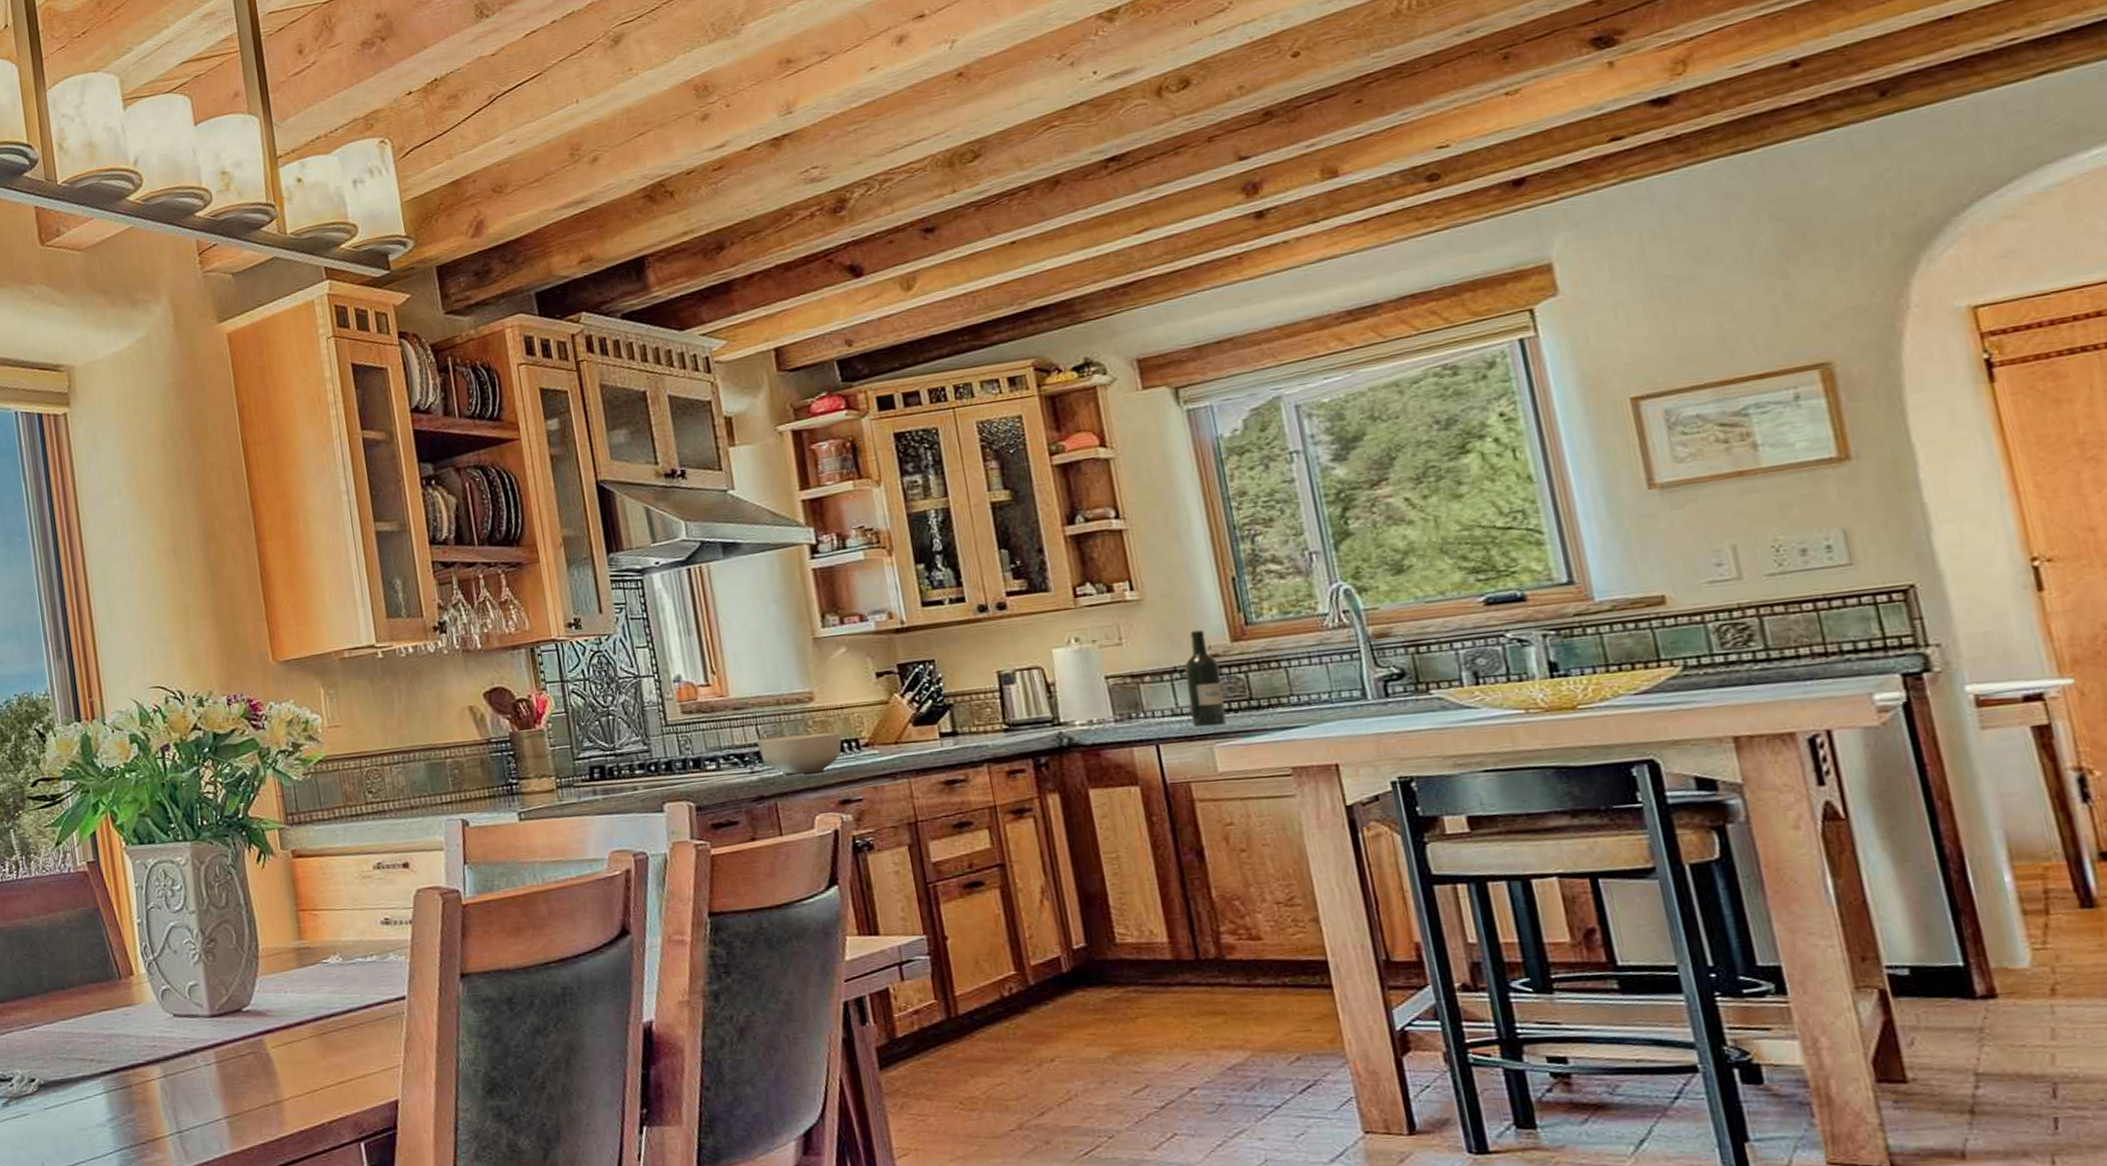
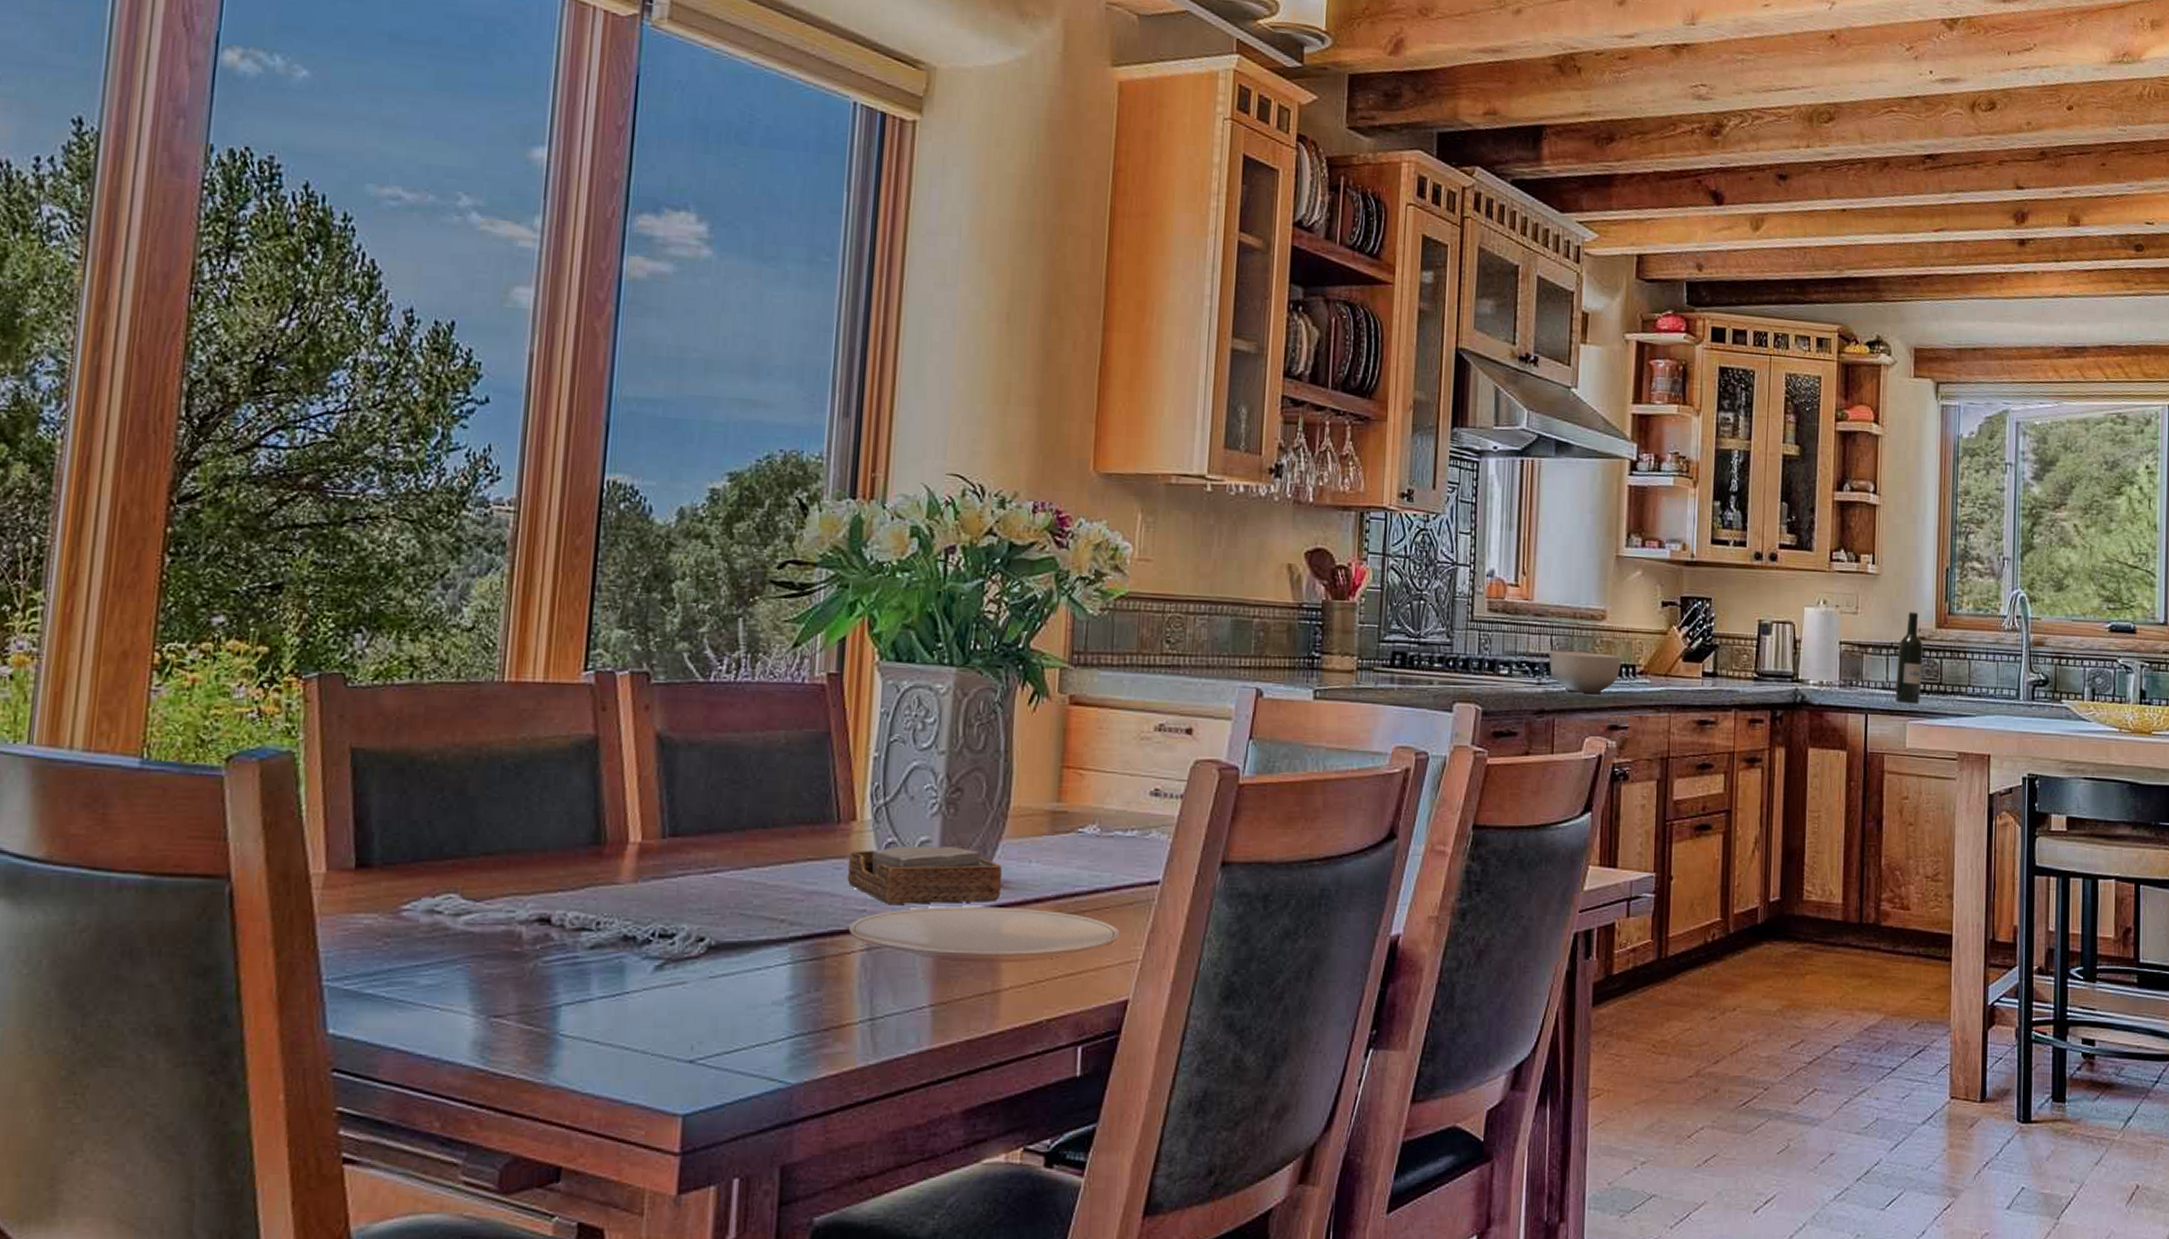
napkin holder: none [133,987,266,1039] -> present [847,846,1003,904]
plate: none [145,1031,379,1081] -> present [848,906,1120,964]

